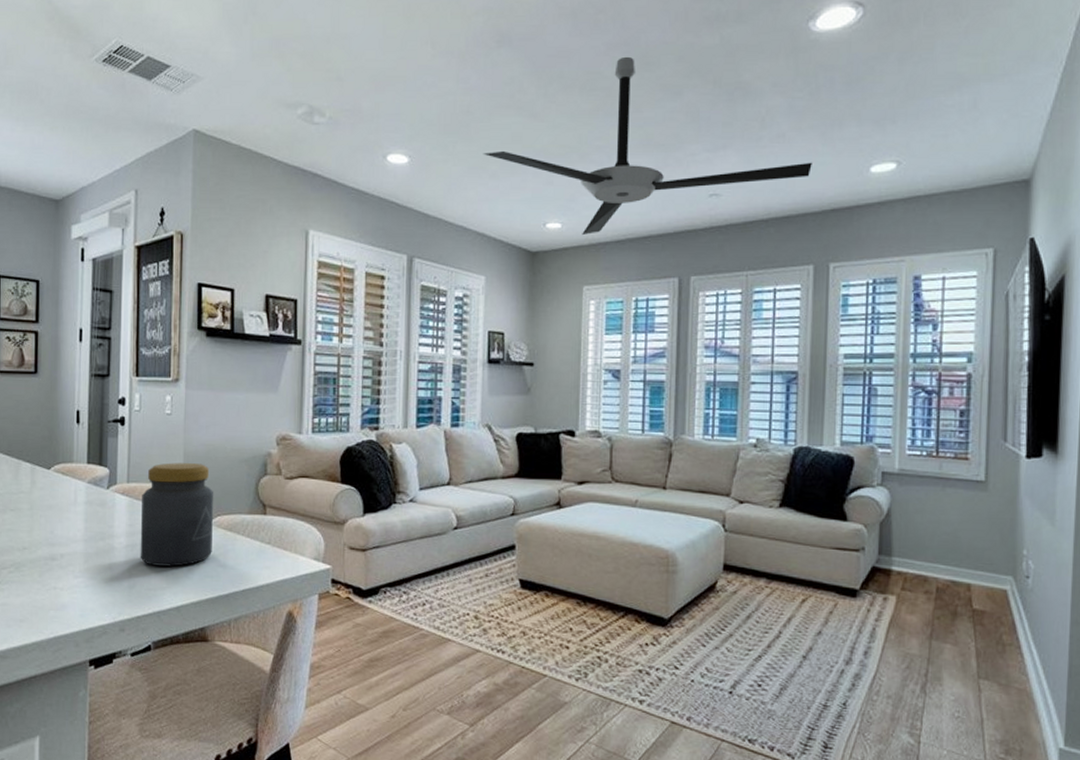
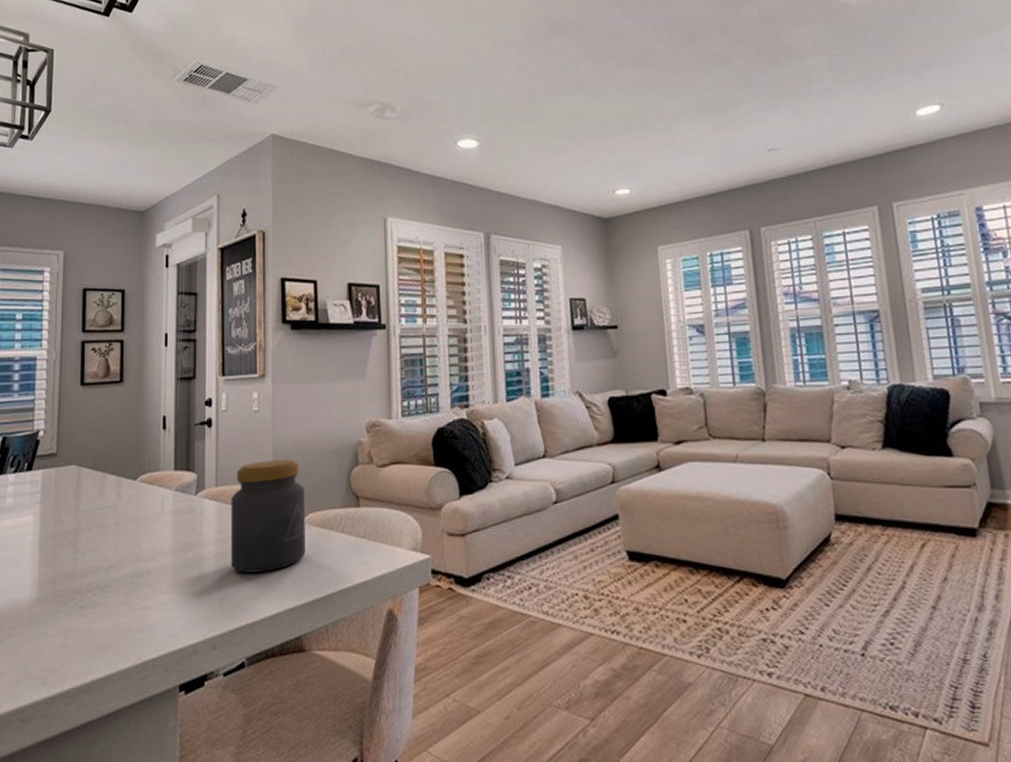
ceiling fan: present [483,56,812,236] -> none [548,33,861,199]

